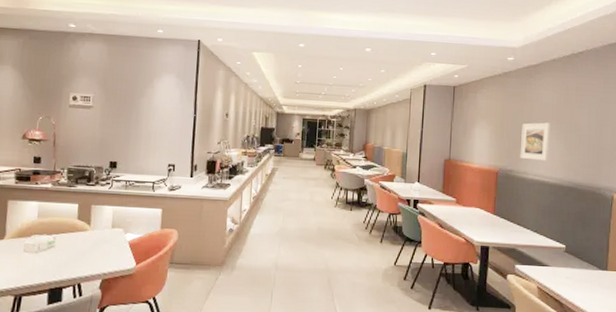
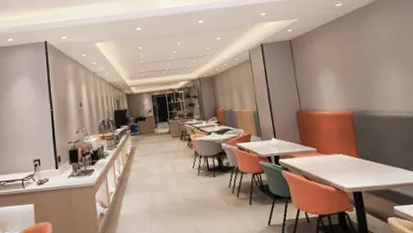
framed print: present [520,122,550,161] -> none [365,58,400,98]

